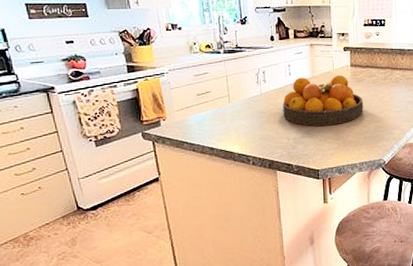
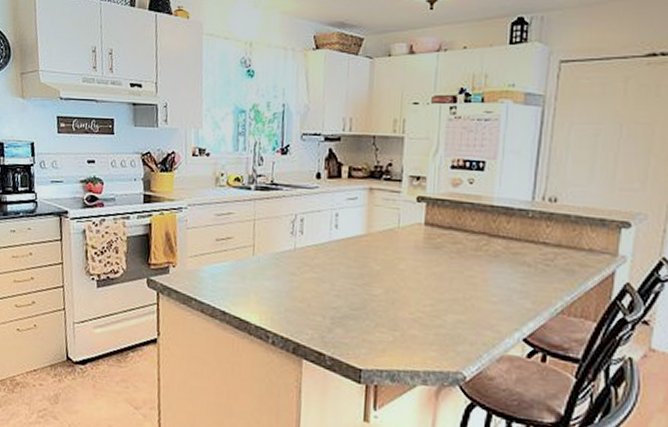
fruit bowl: present [283,75,363,126] -> none [320,232,439,308]

